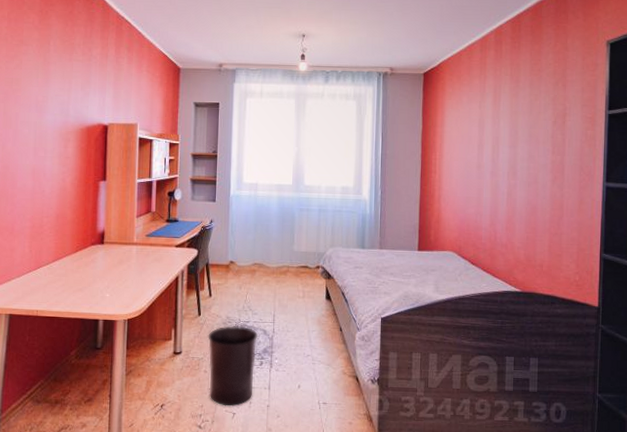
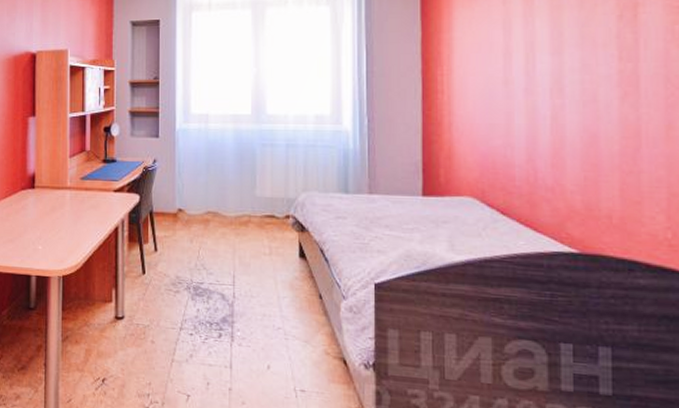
waste bin: present [208,325,259,407] -> none [154,287,215,387]

